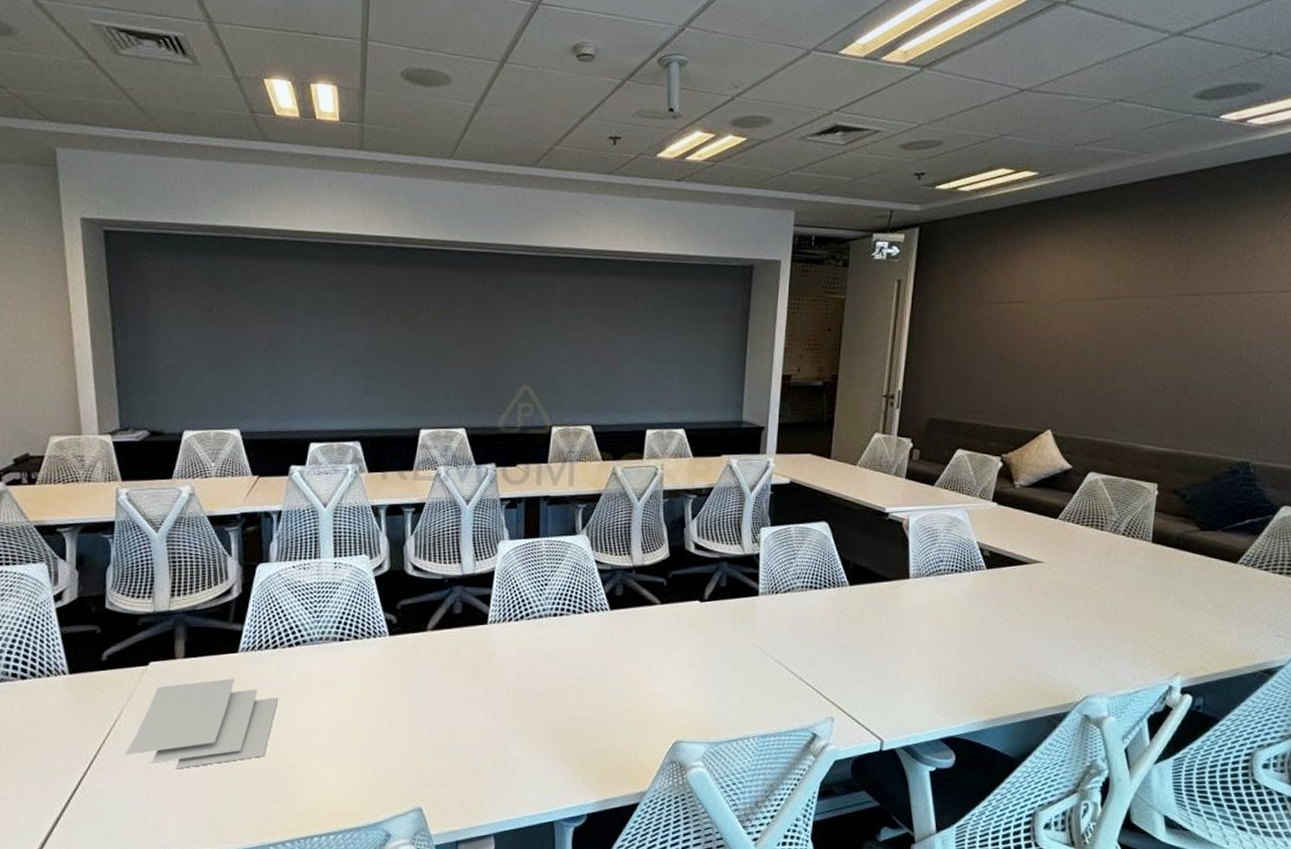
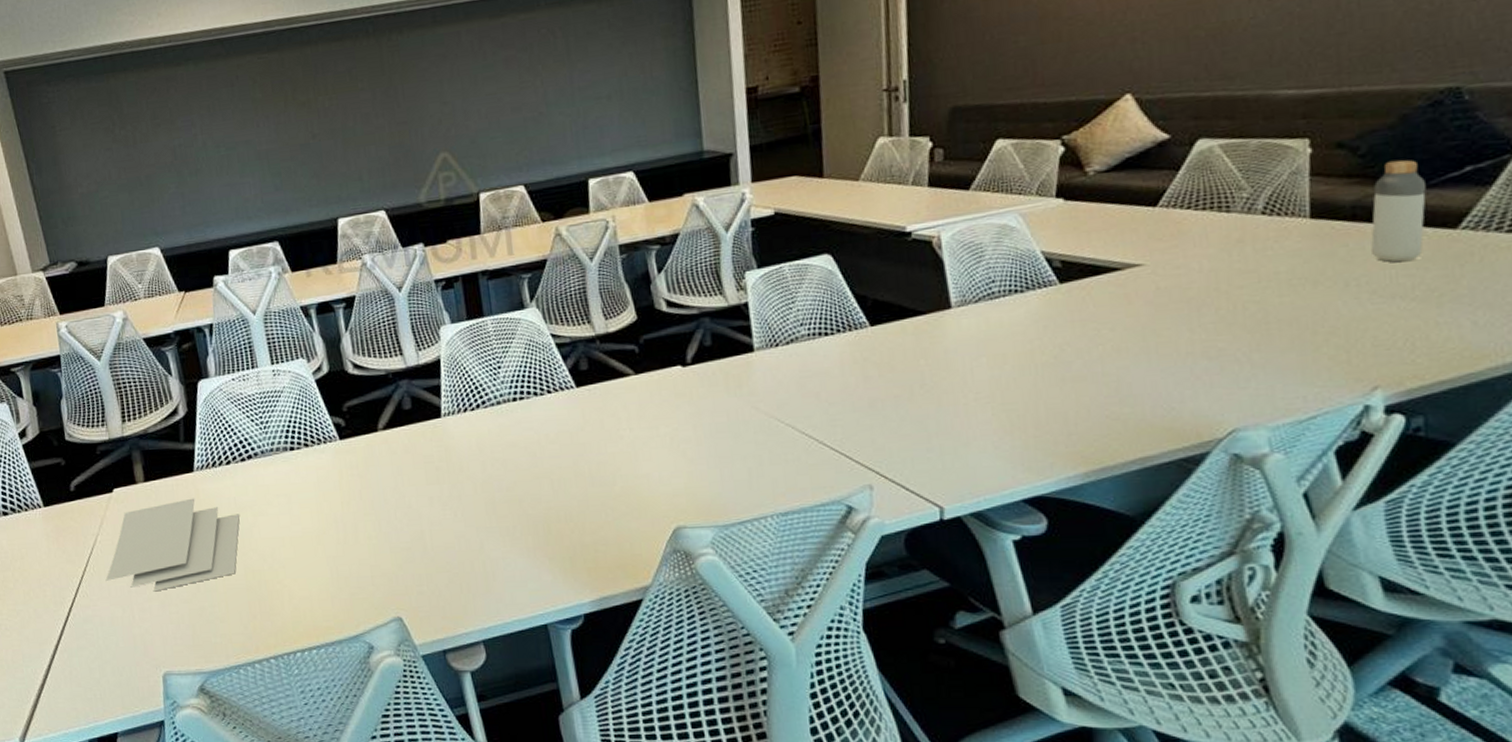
bottle: none [1186,508,1222,583] -> present [1371,160,1426,263]

